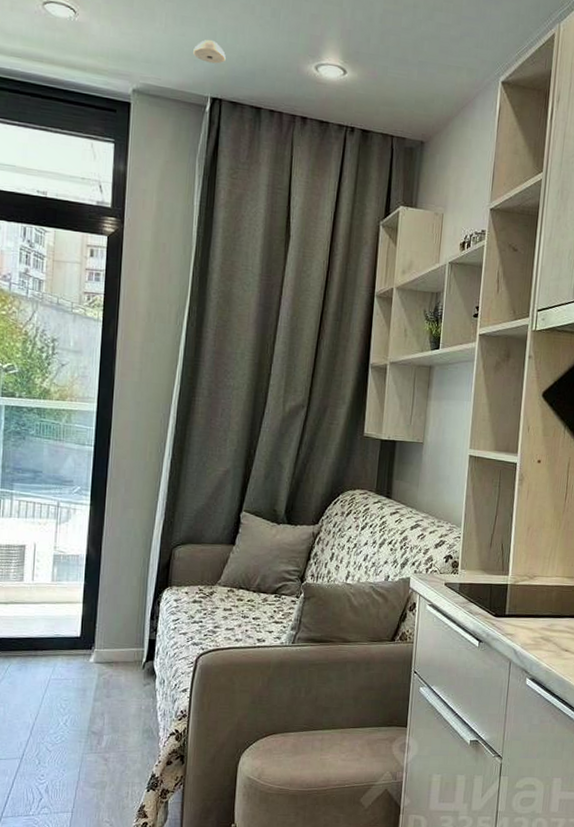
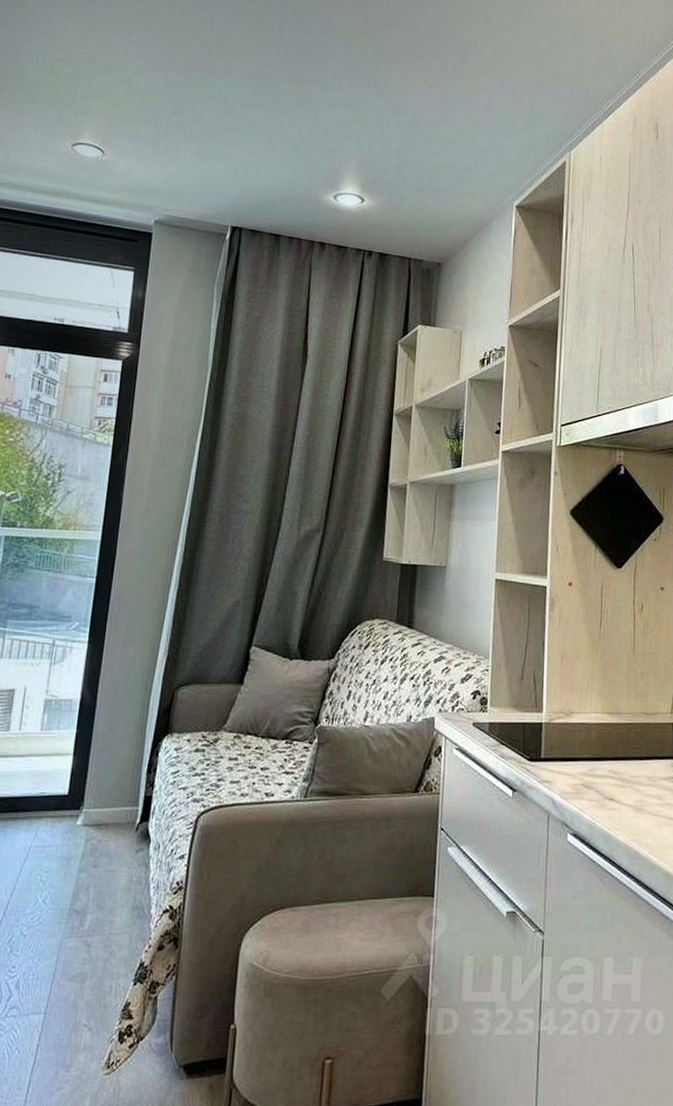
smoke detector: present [193,39,226,64] -> none [215,173,247,196]

